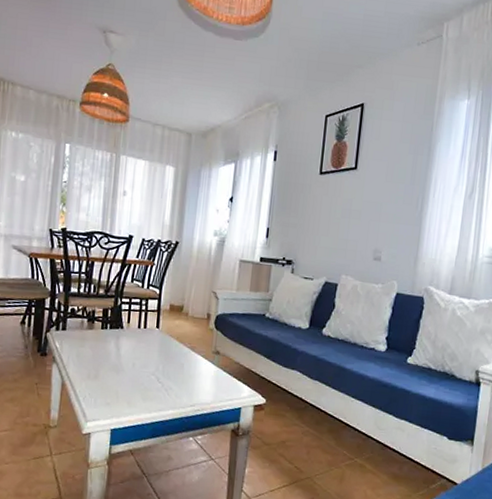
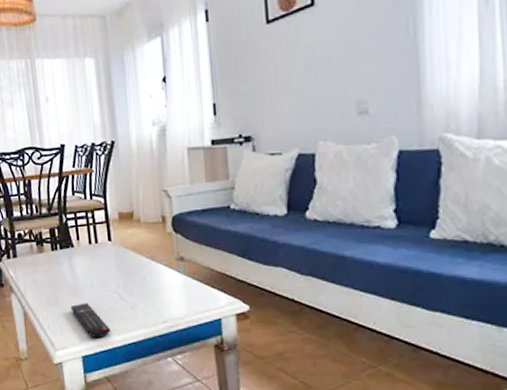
remote control: none [109,380,143,415] -> present [70,303,111,339]

